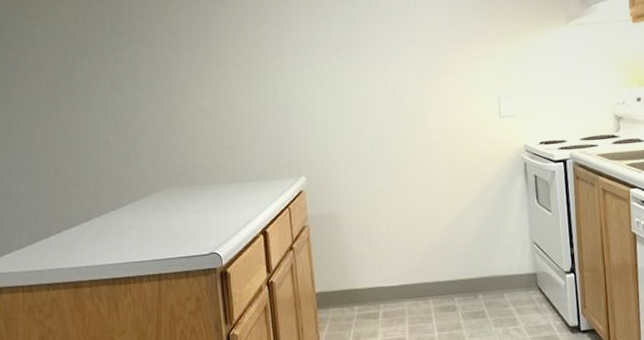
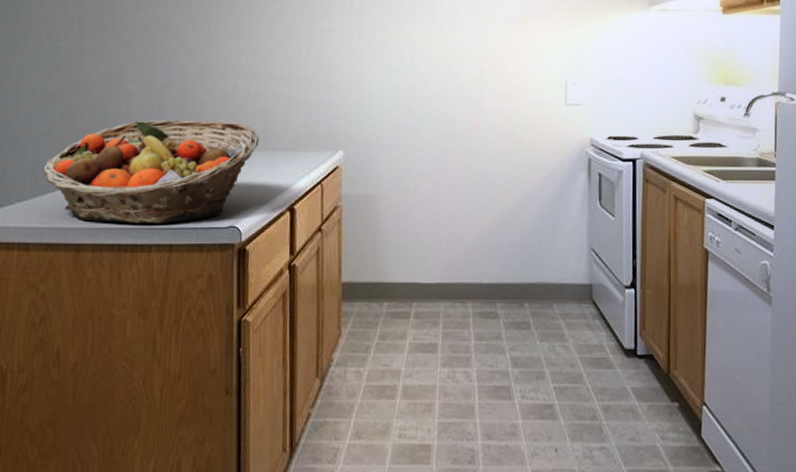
fruit basket: none [36,159,229,260] -> present [42,119,259,224]

